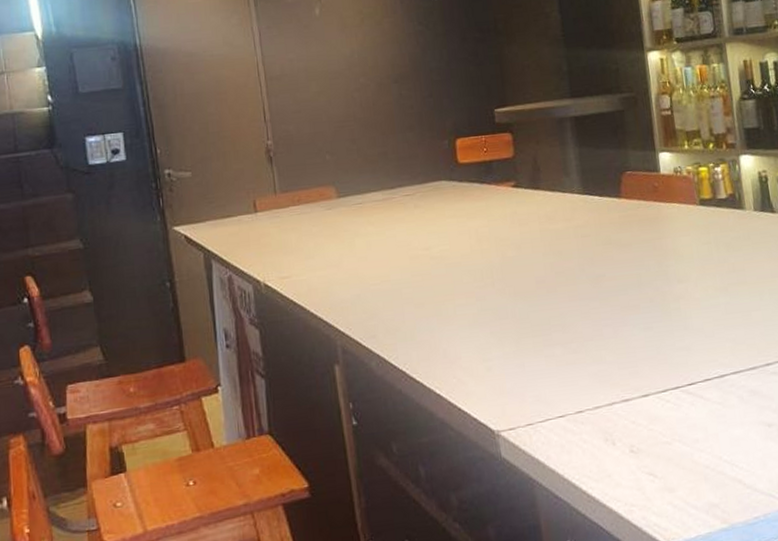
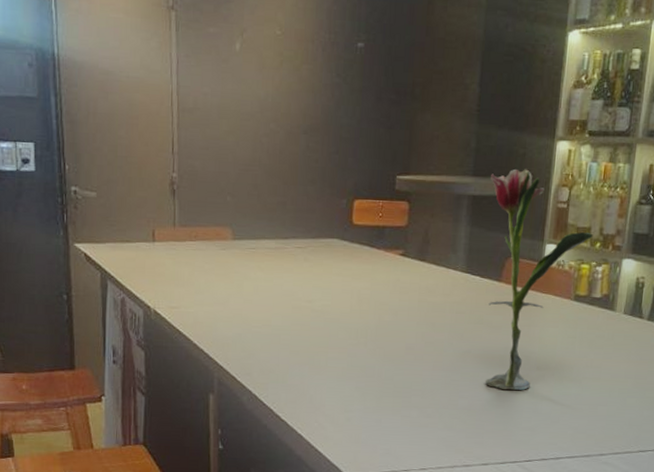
flower: none [588,83,704,311] -> present [484,168,593,390]

